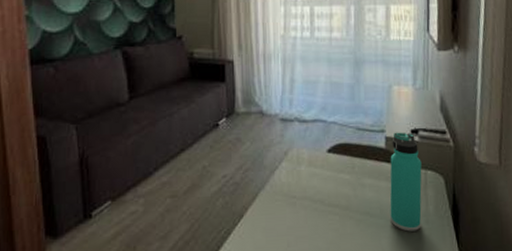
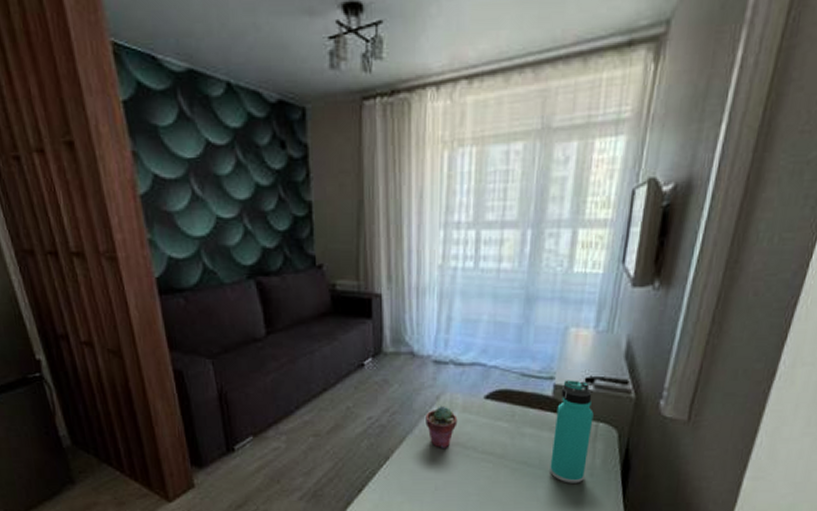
potted succulent: none [276,161,305,203] -> present [426,406,458,448]

